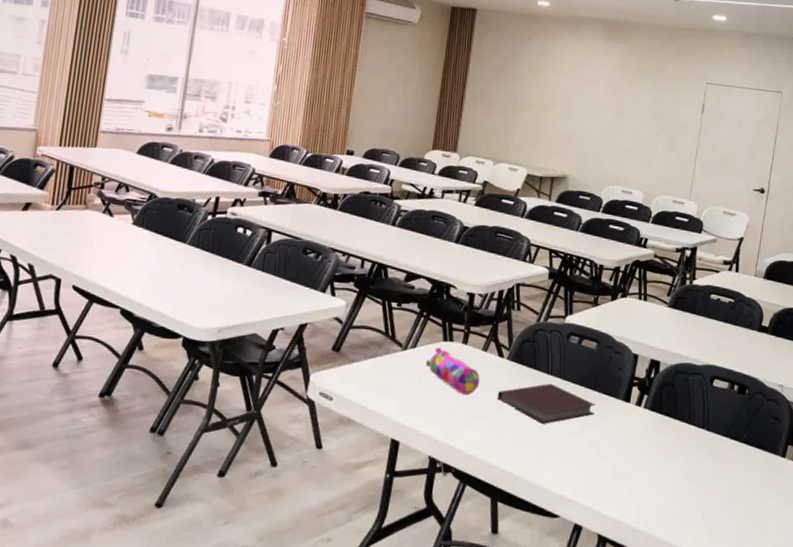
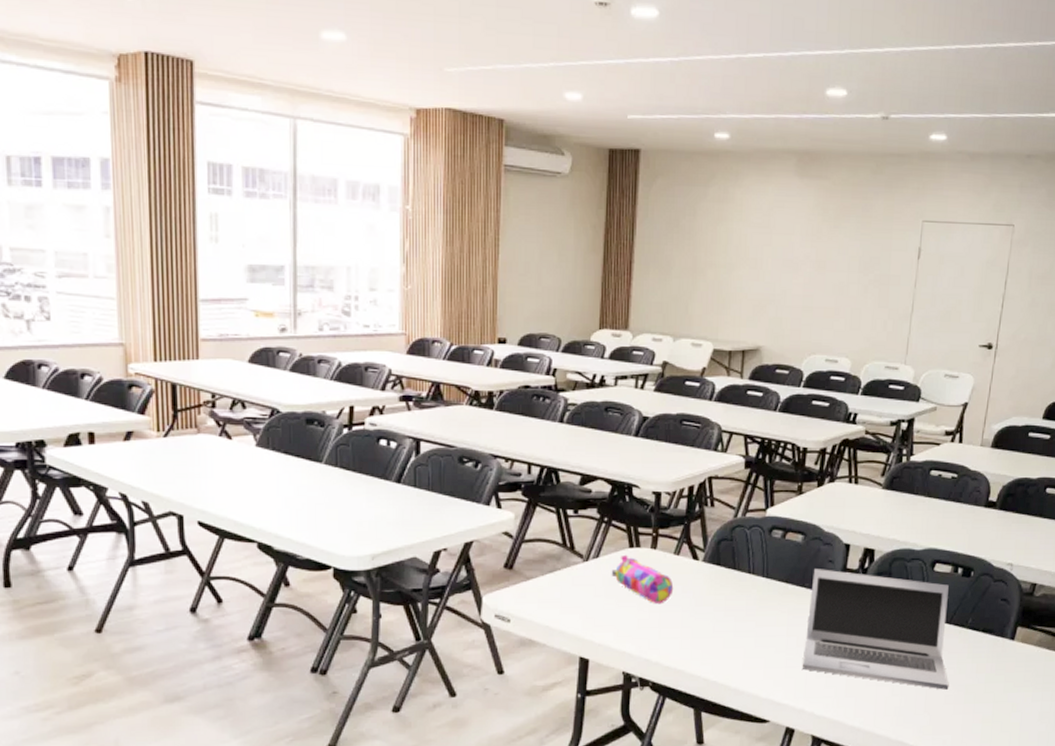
notebook: present [497,383,595,424] -> none [693,583,804,627]
laptop: none [592,375,726,500] -> present [803,569,949,690]

